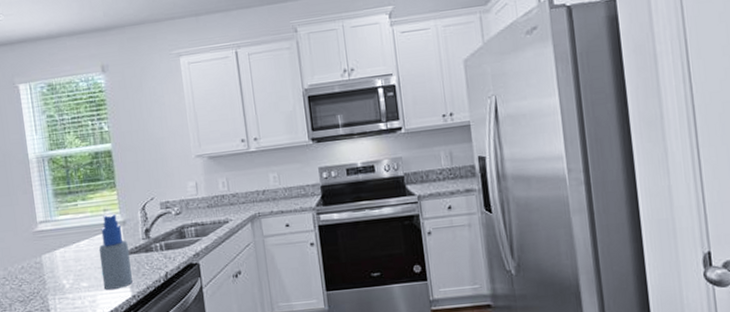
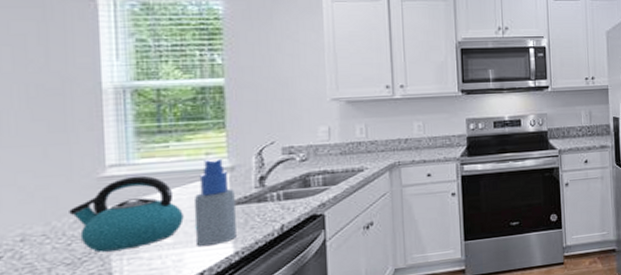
kettle: none [18,230,93,293] -> present [69,175,184,252]

